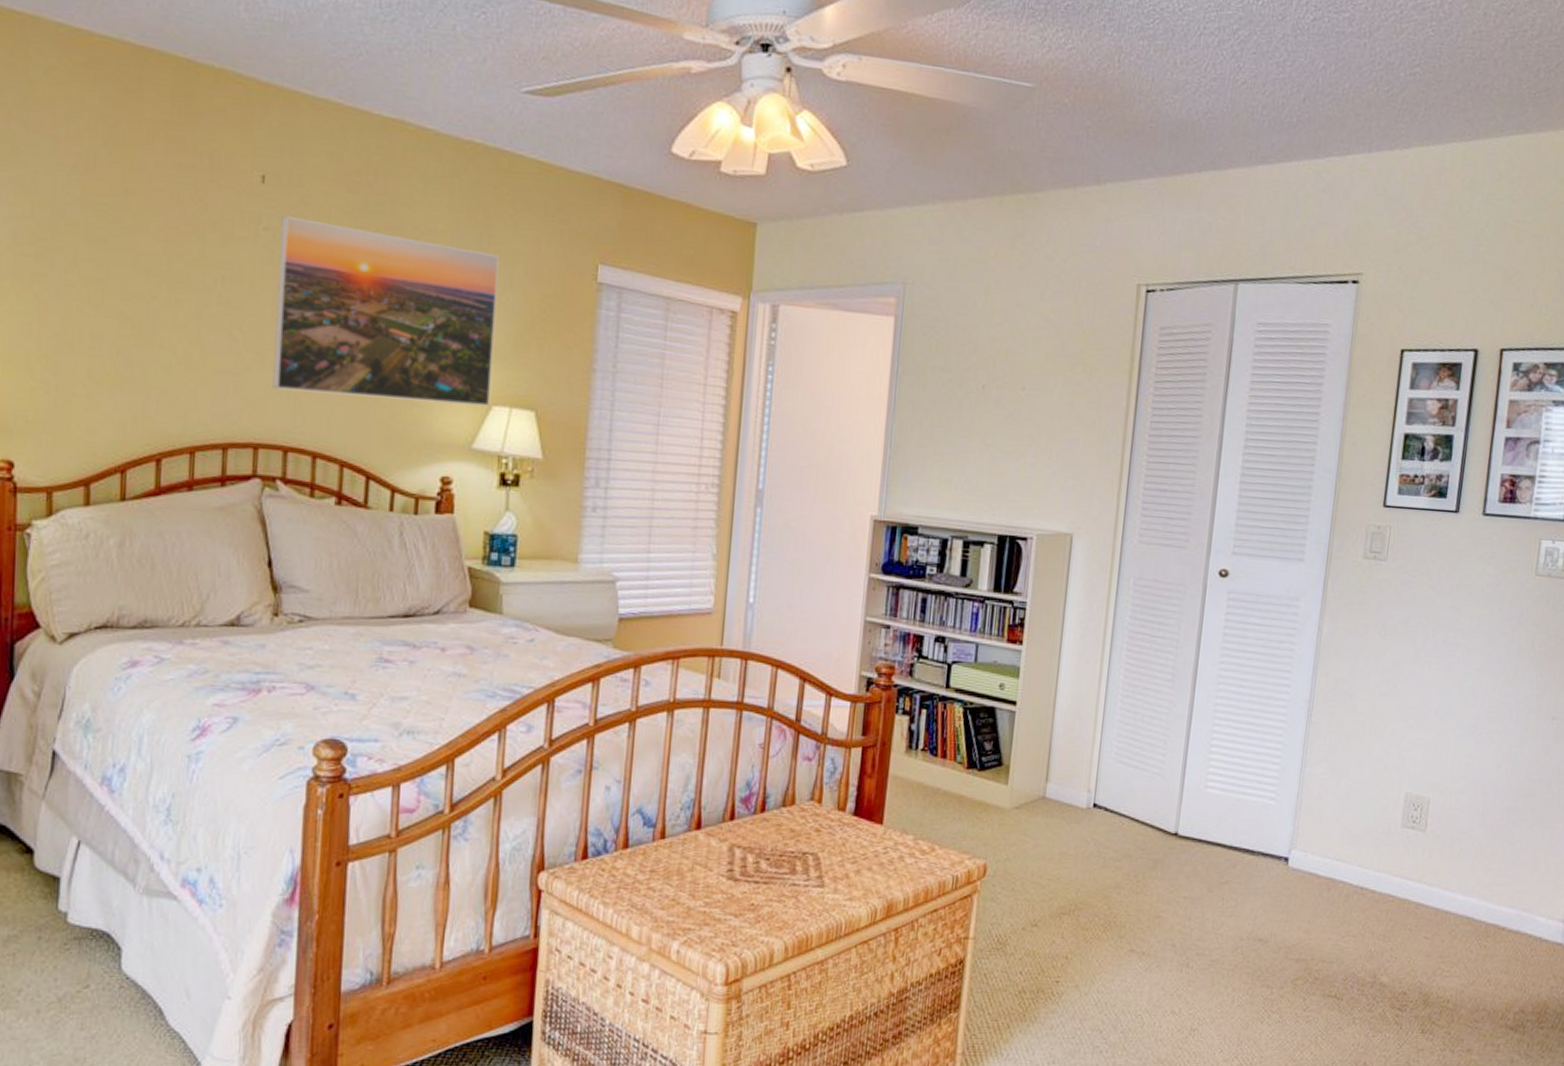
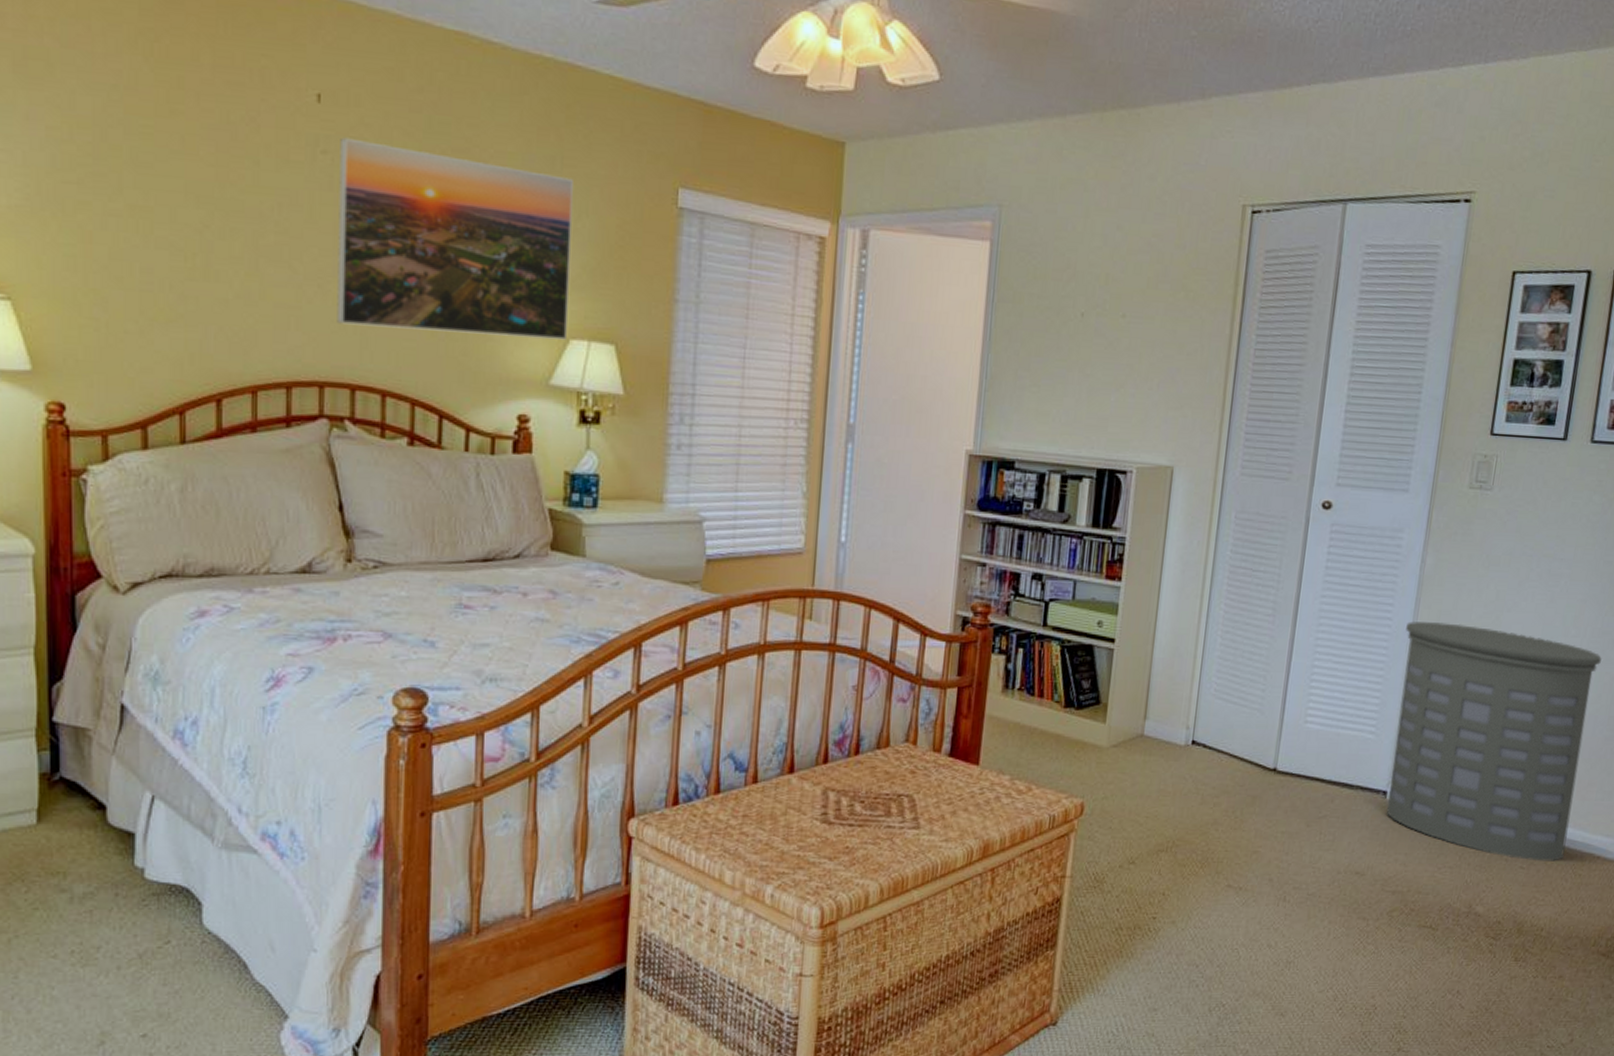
laundry hamper: none [1288,689,1500,932] -> present [1386,621,1602,861]

